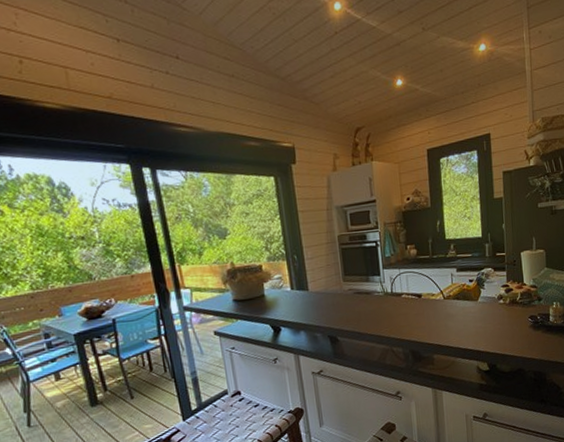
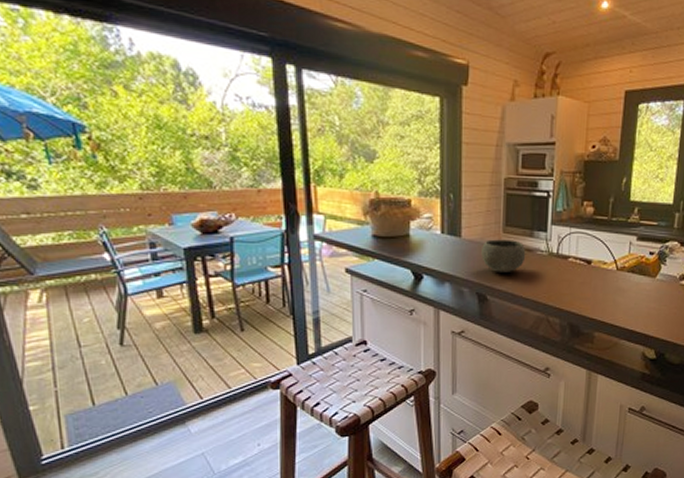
bowl: none [327,286,366,316] -> present [481,239,526,272]

